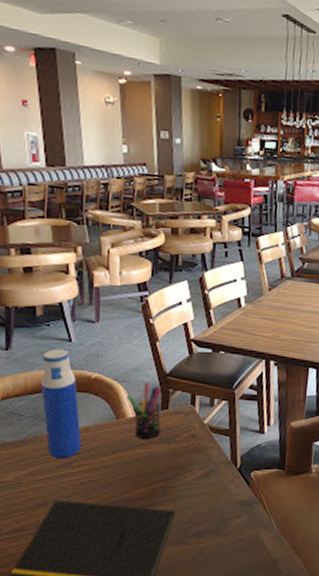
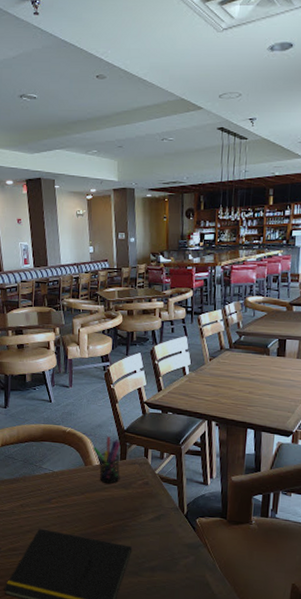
water bottle: present [41,349,82,459] -> none [29,407,59,496]

